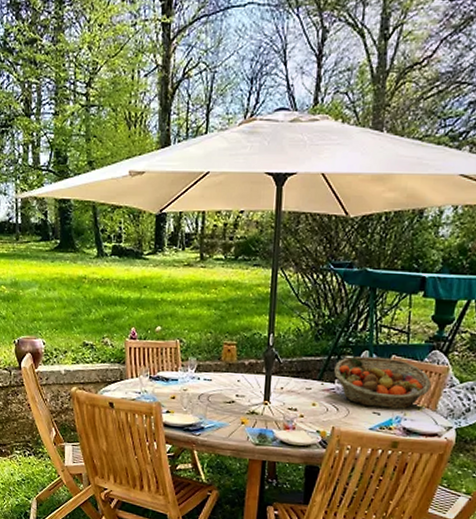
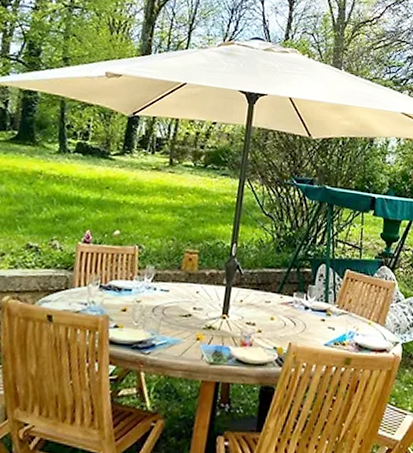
fruit basket: present [334,356,432,409] -> none [293,269,381,324]

